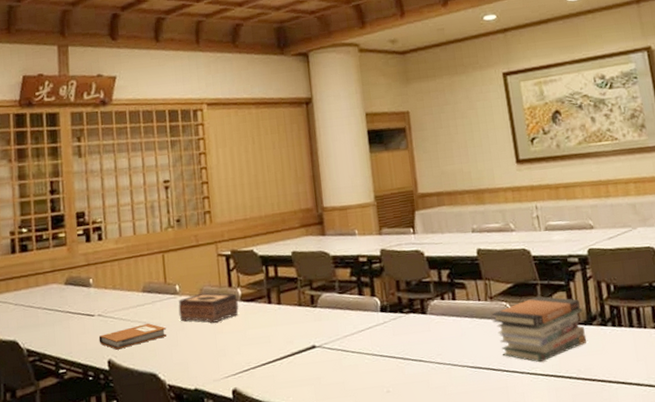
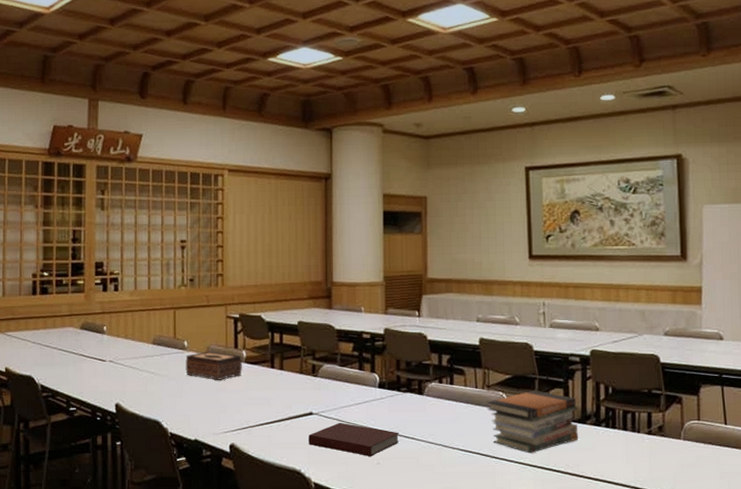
notebook: present [98,323,167,350] -> none [108,374,173,395]
notebook: none [313,352,408,385] -> present [309,422,400,456]

